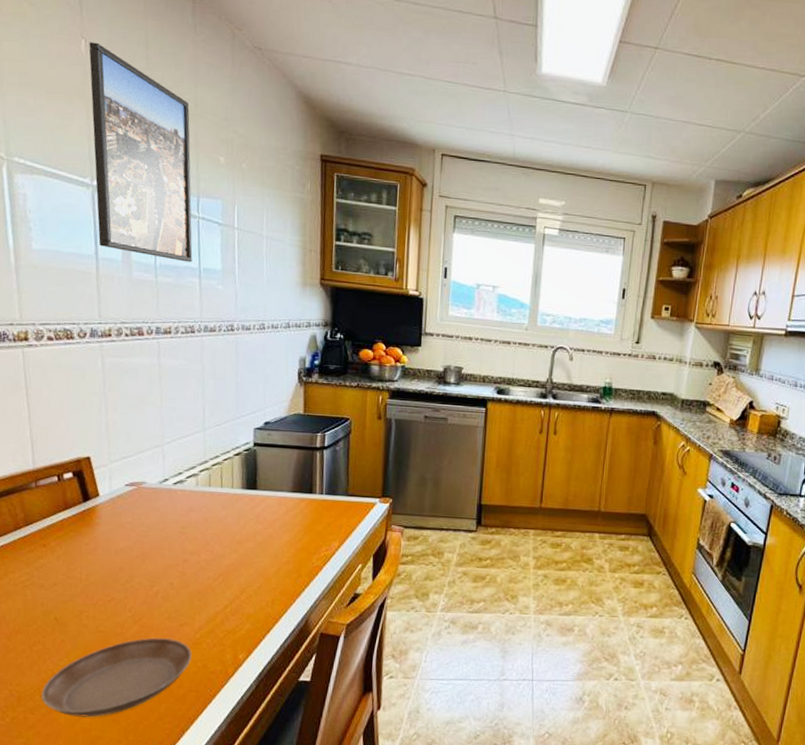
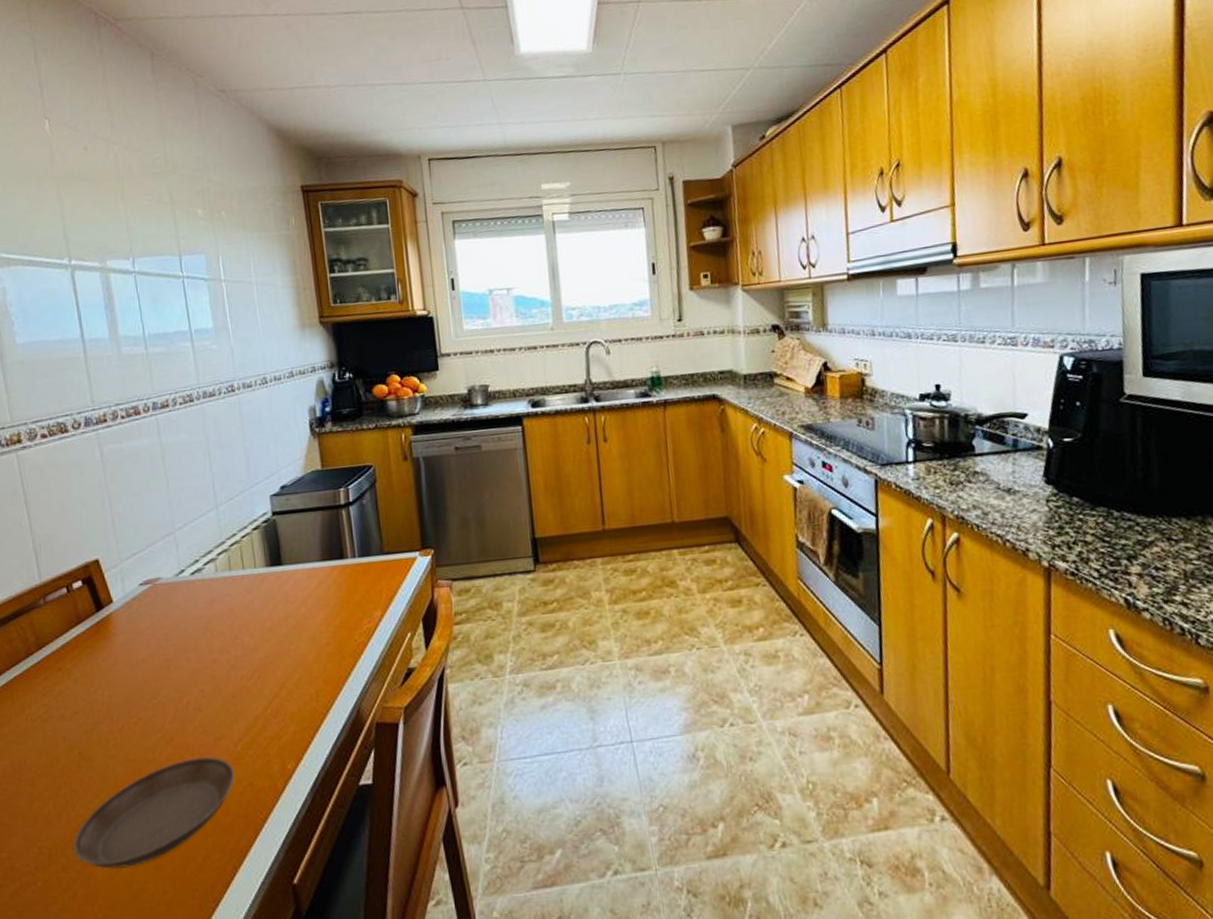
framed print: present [89,42,193,263] -> none [53,120,182,328]

